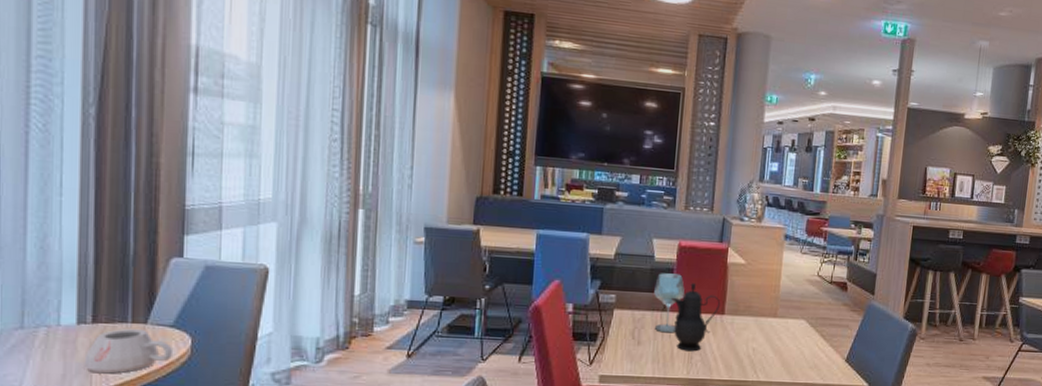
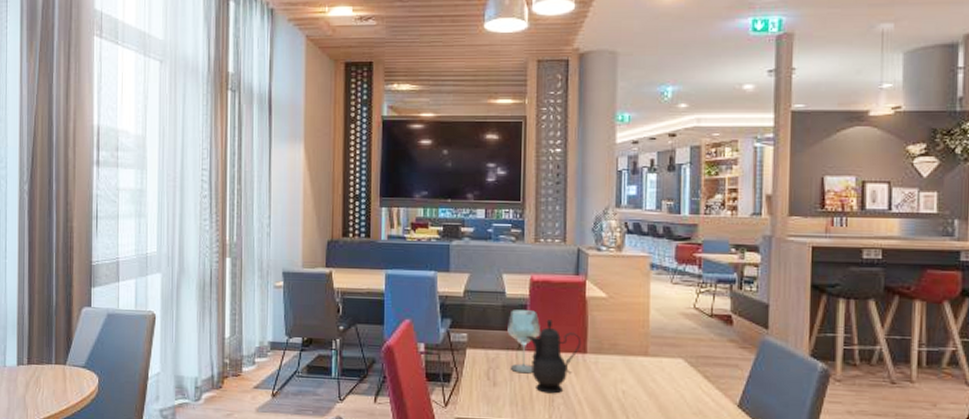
cup: present [84,328,172,374] -> none [22,368,84,408]

